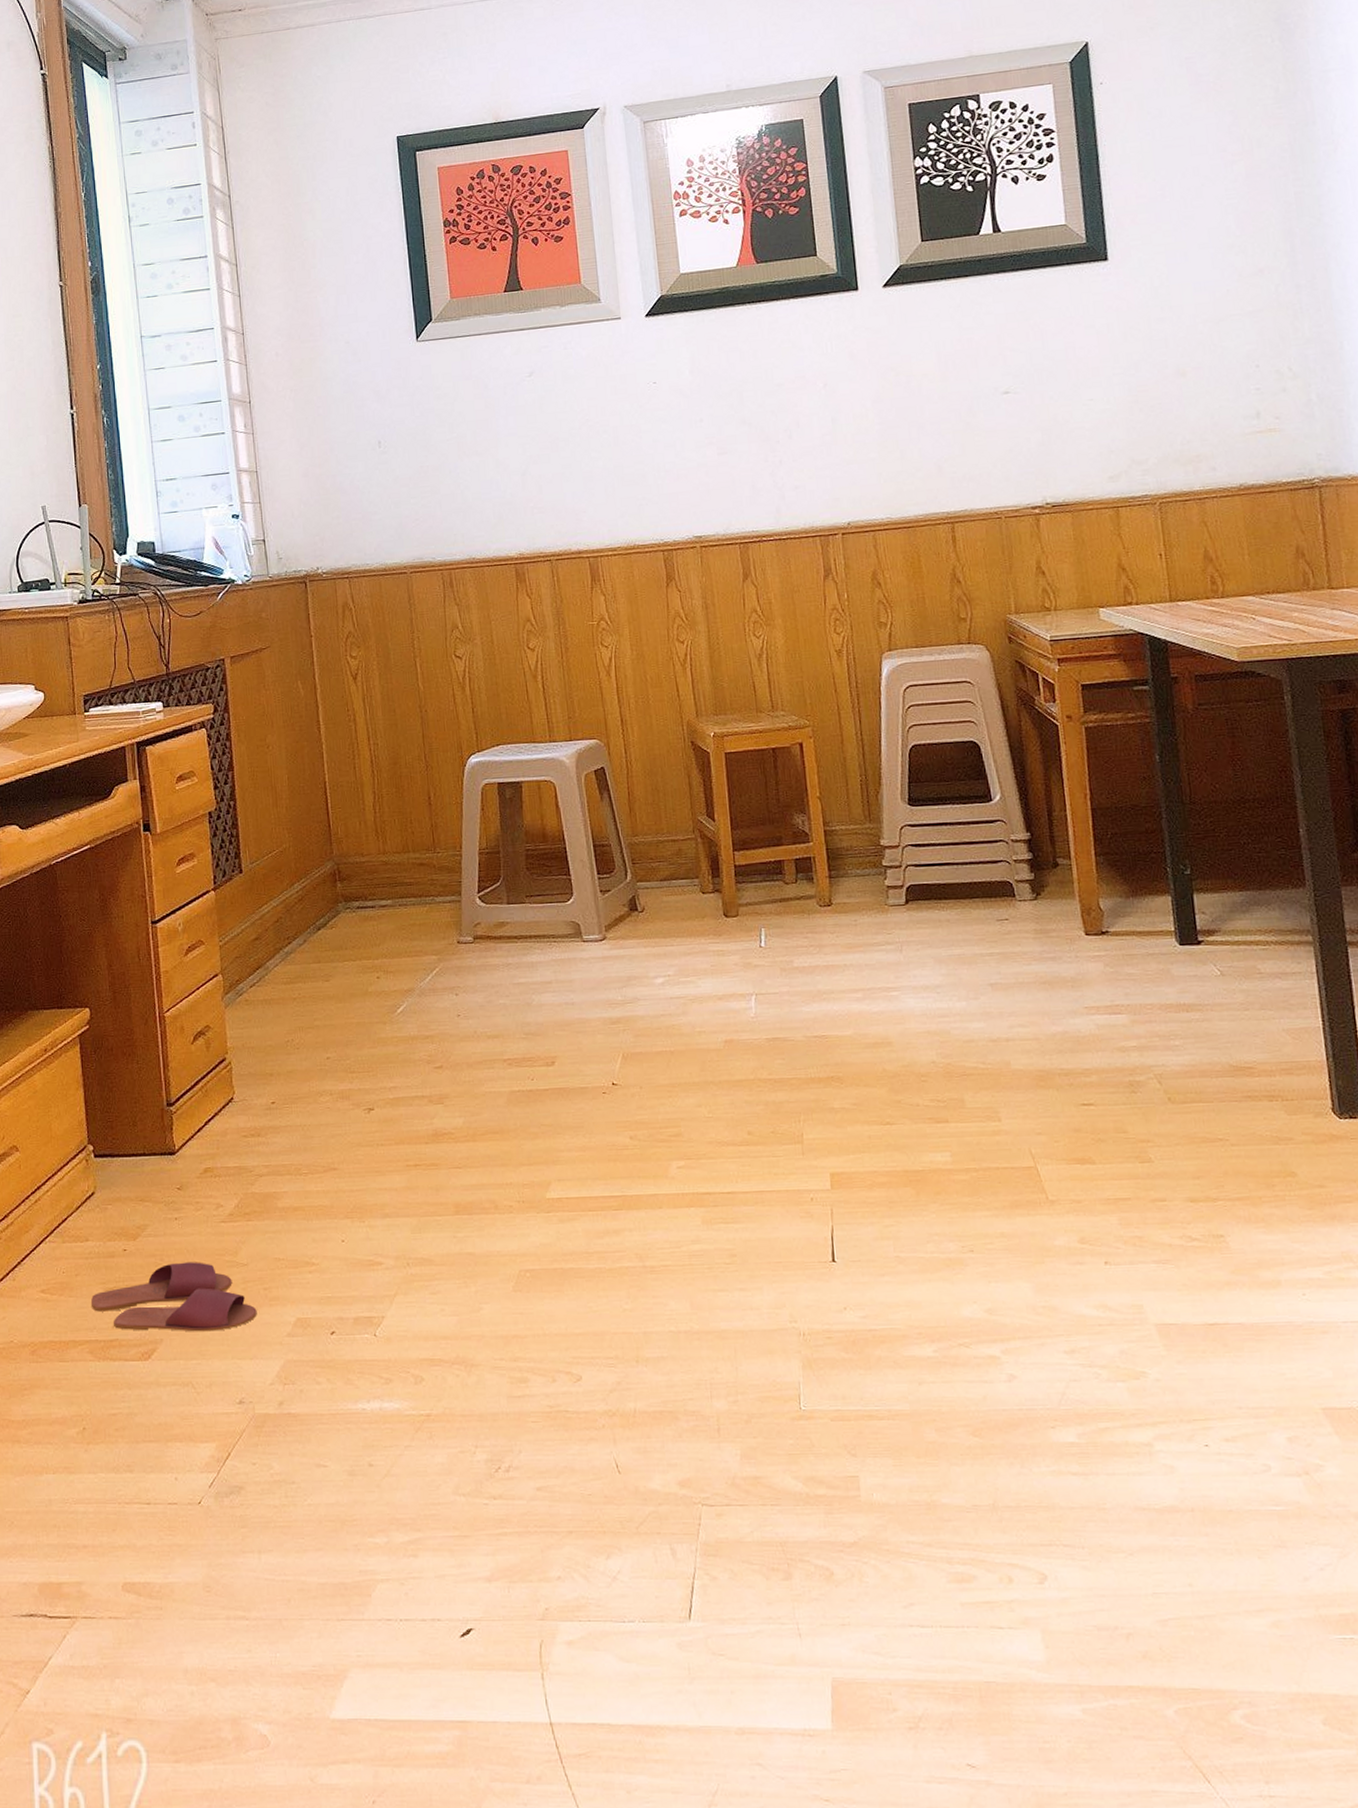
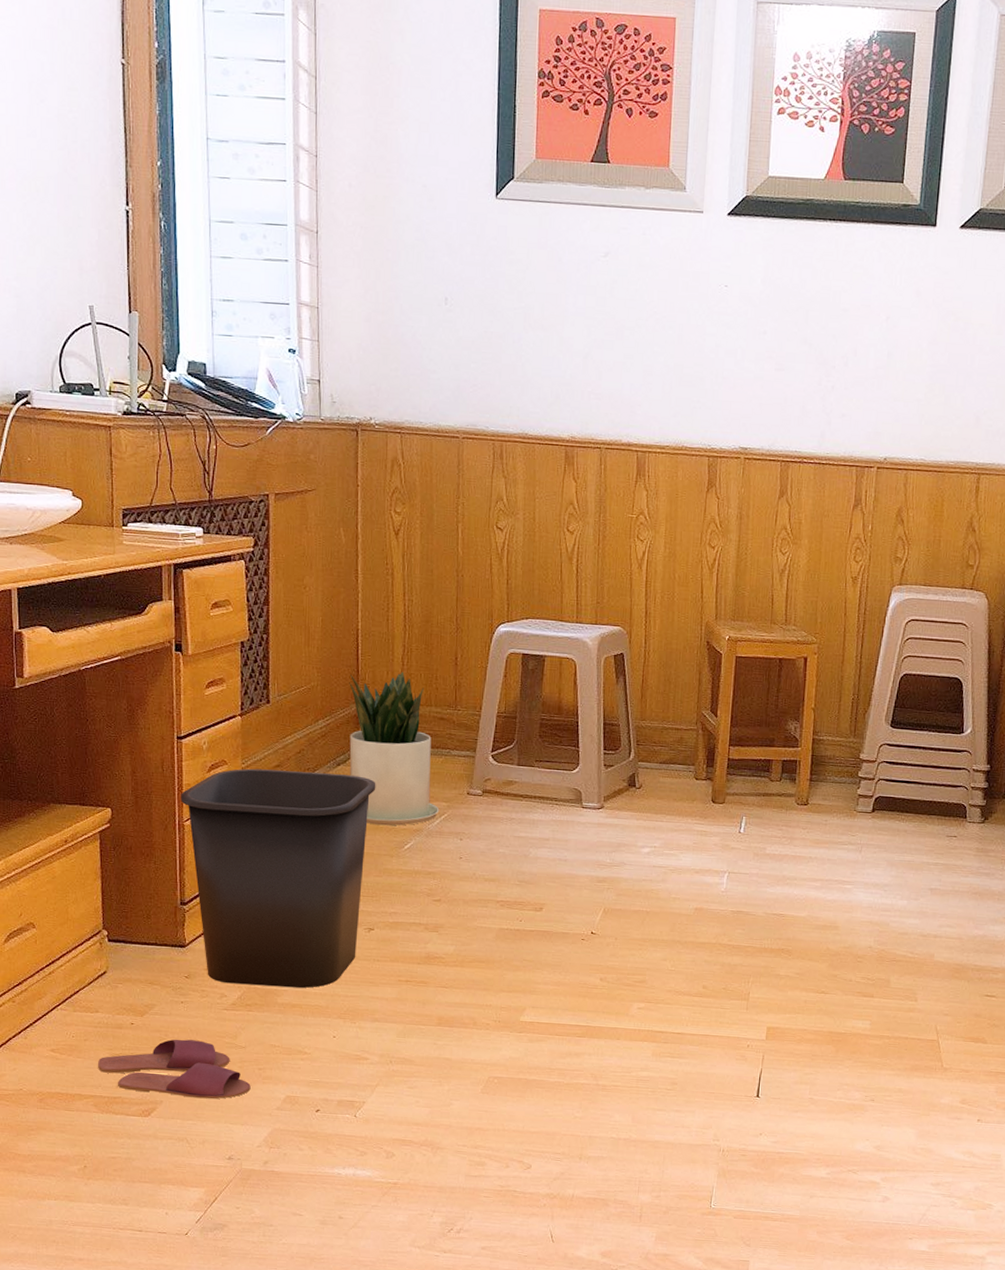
waste bin: none [159,938,361,1191] -> present [181,768,376,988]
planter: none [321,819,430,990] -> present [349,671,440,826]

